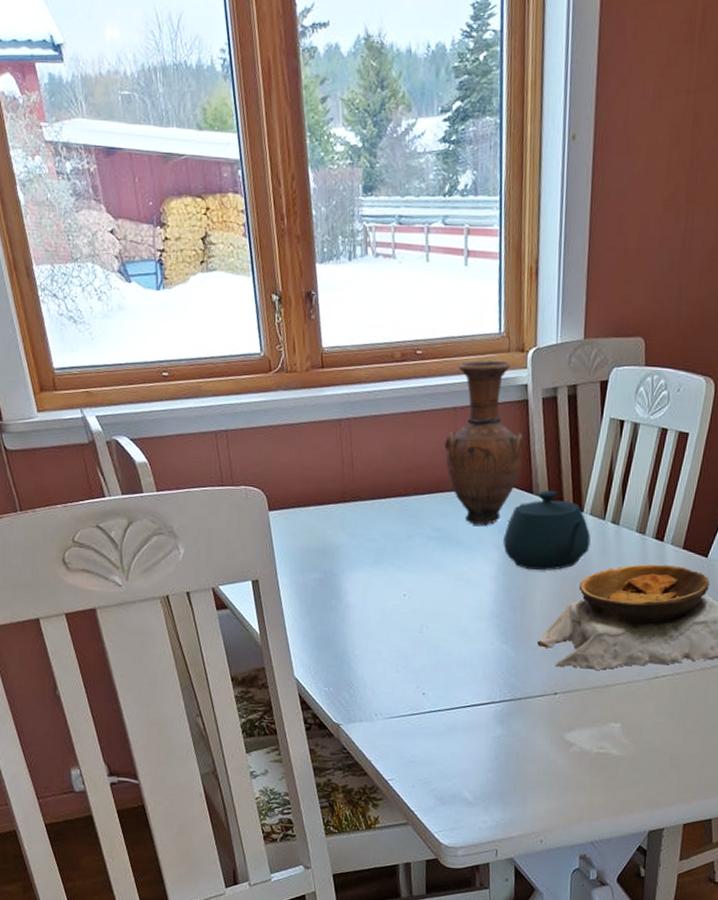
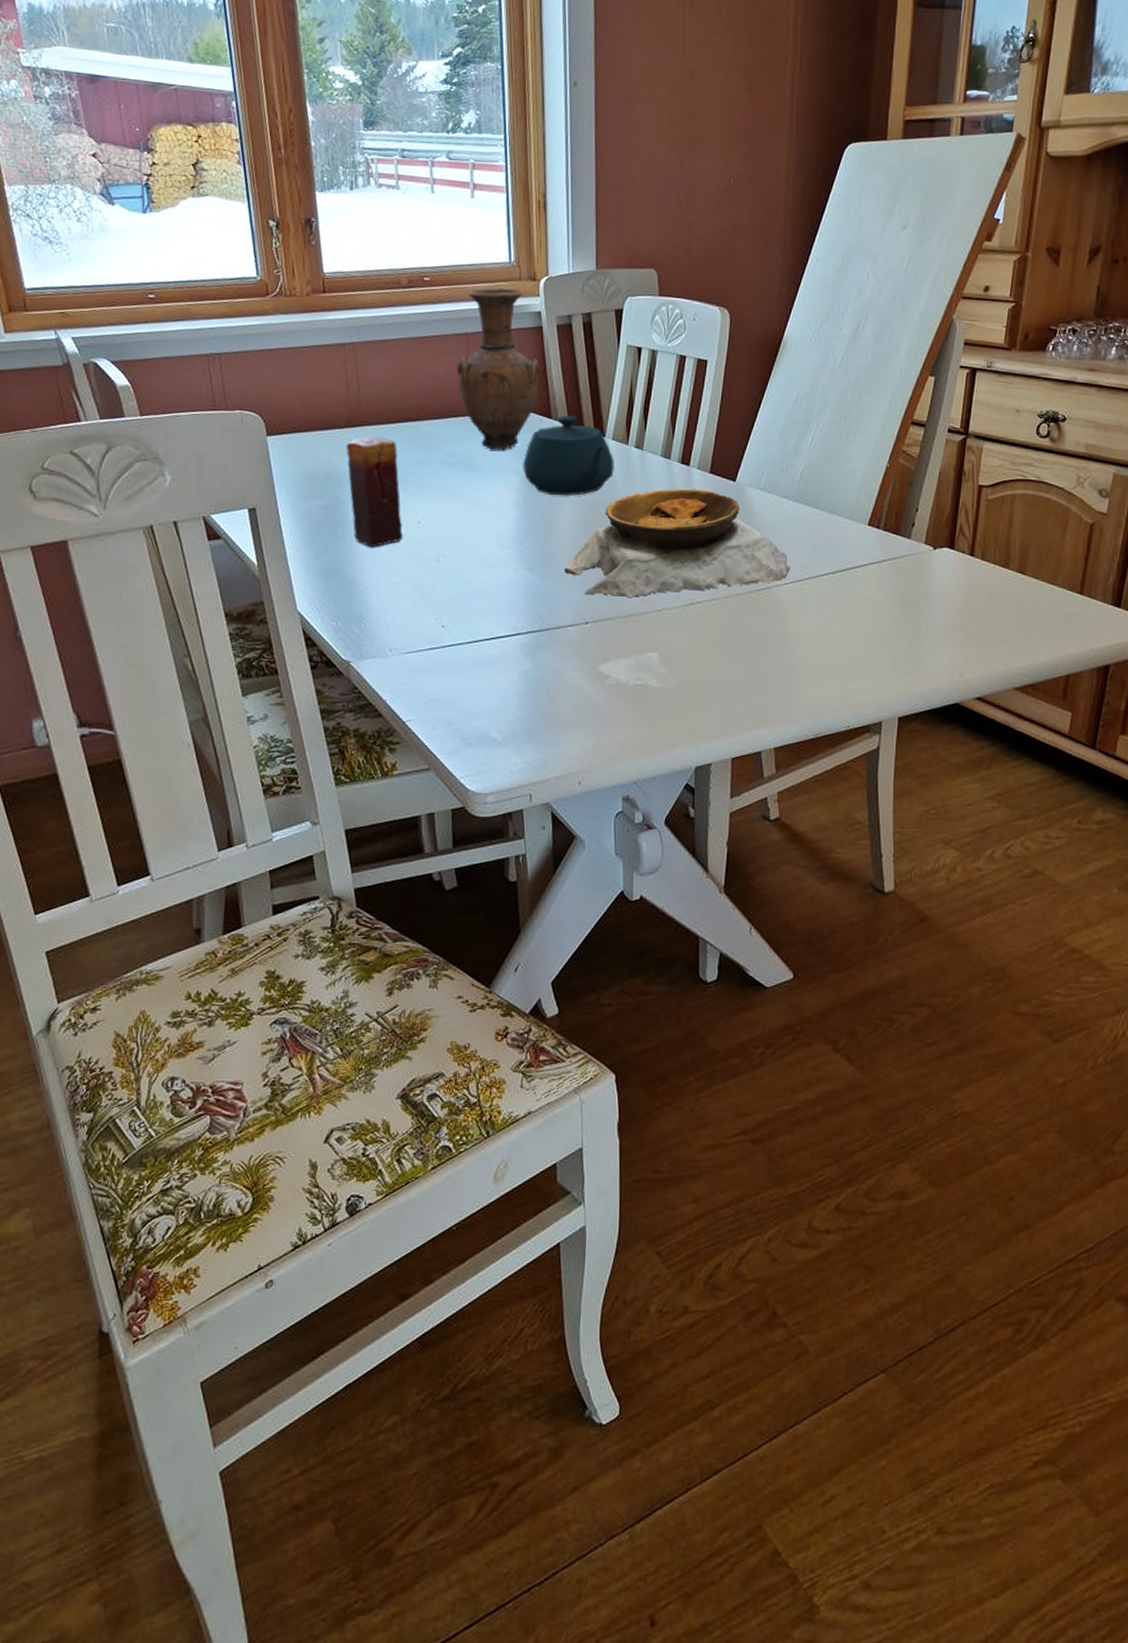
candle: none [340,512,390,619] -> present [345,436,403,548]

